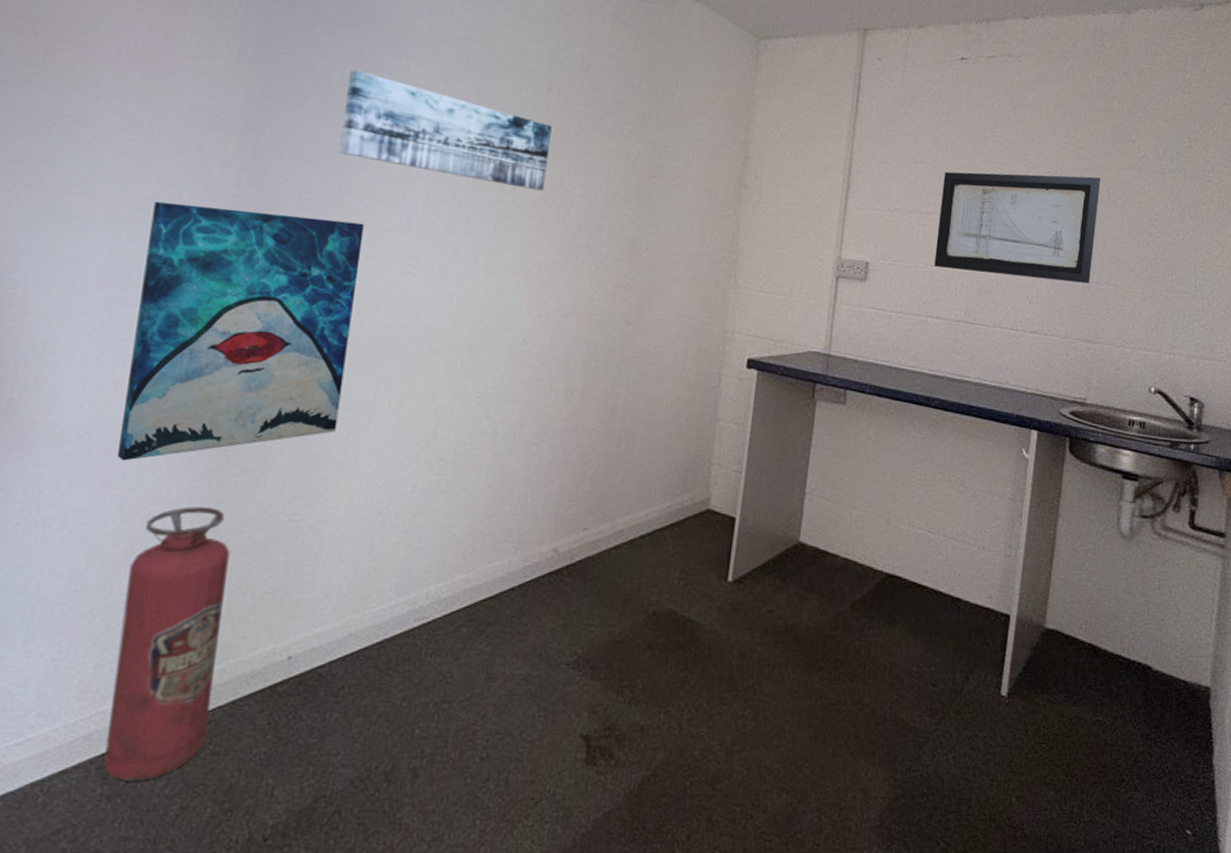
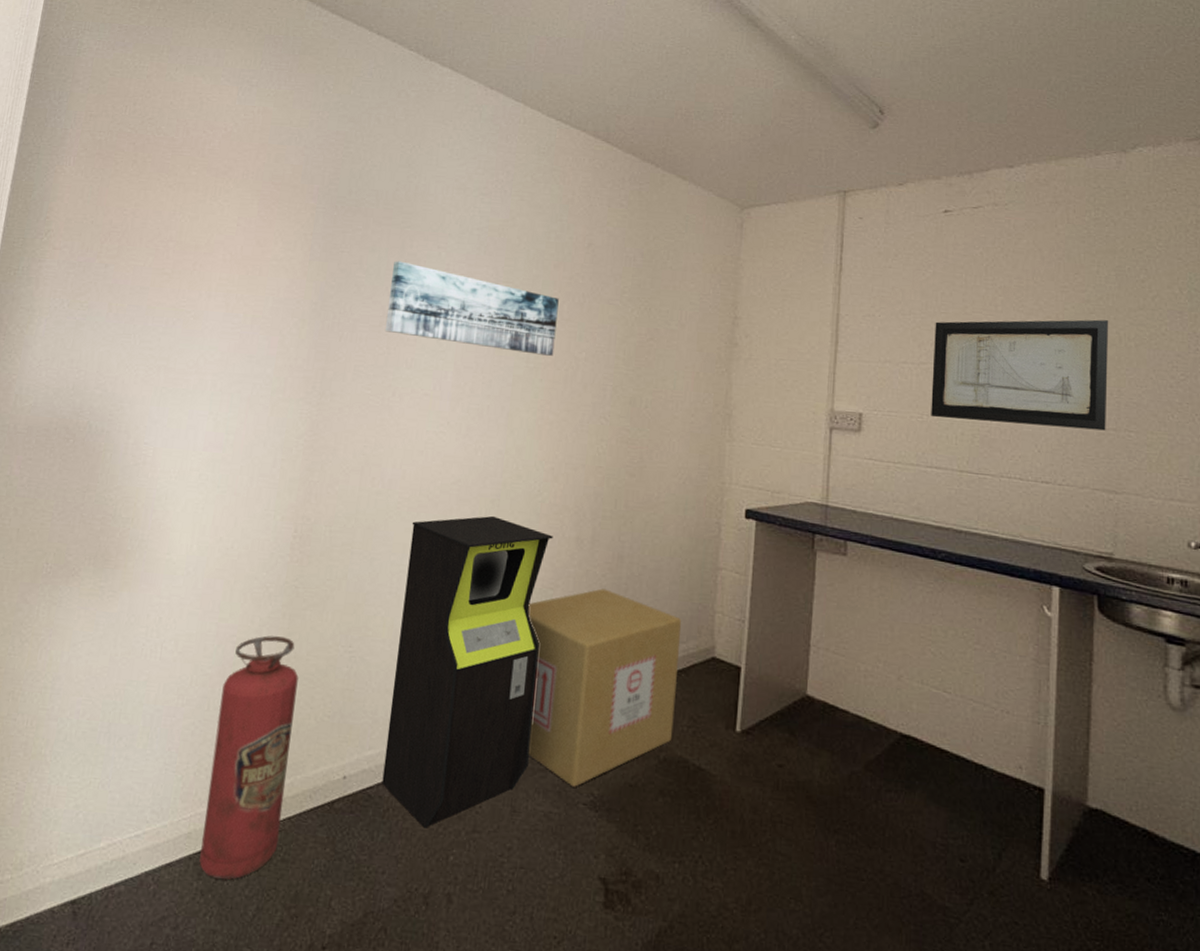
wall art: present [116,201,365,461] -> none [215,377,406,594]
storage cabinet: none [335,366,539,703] -> present [382,515,553,828]
cardboard box: none [506,443,677,648] -> present [528,588,682,787]

